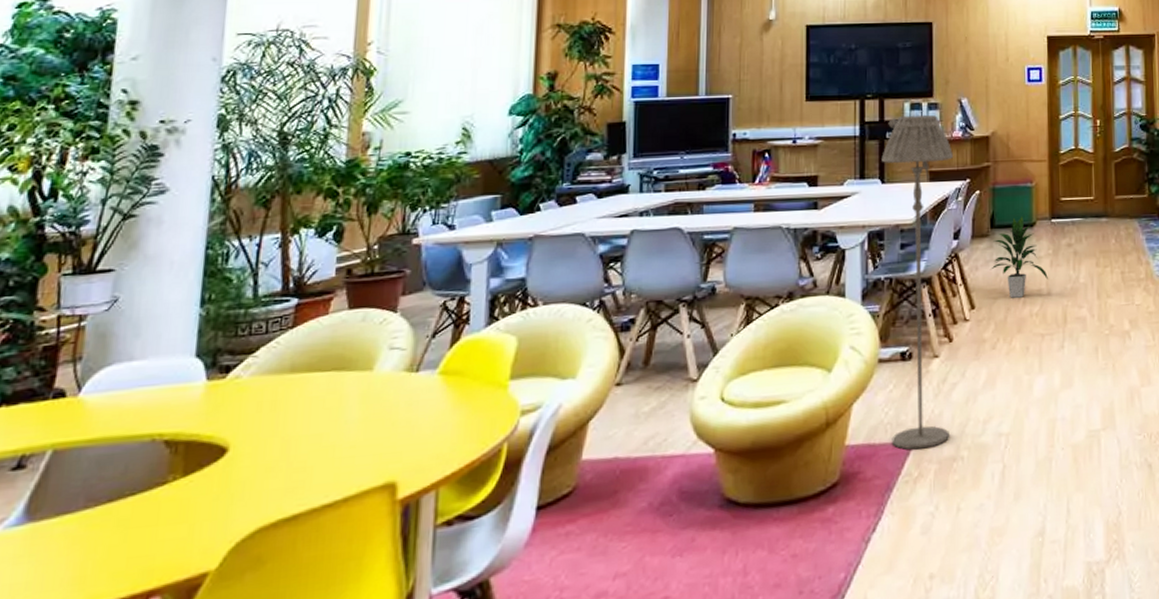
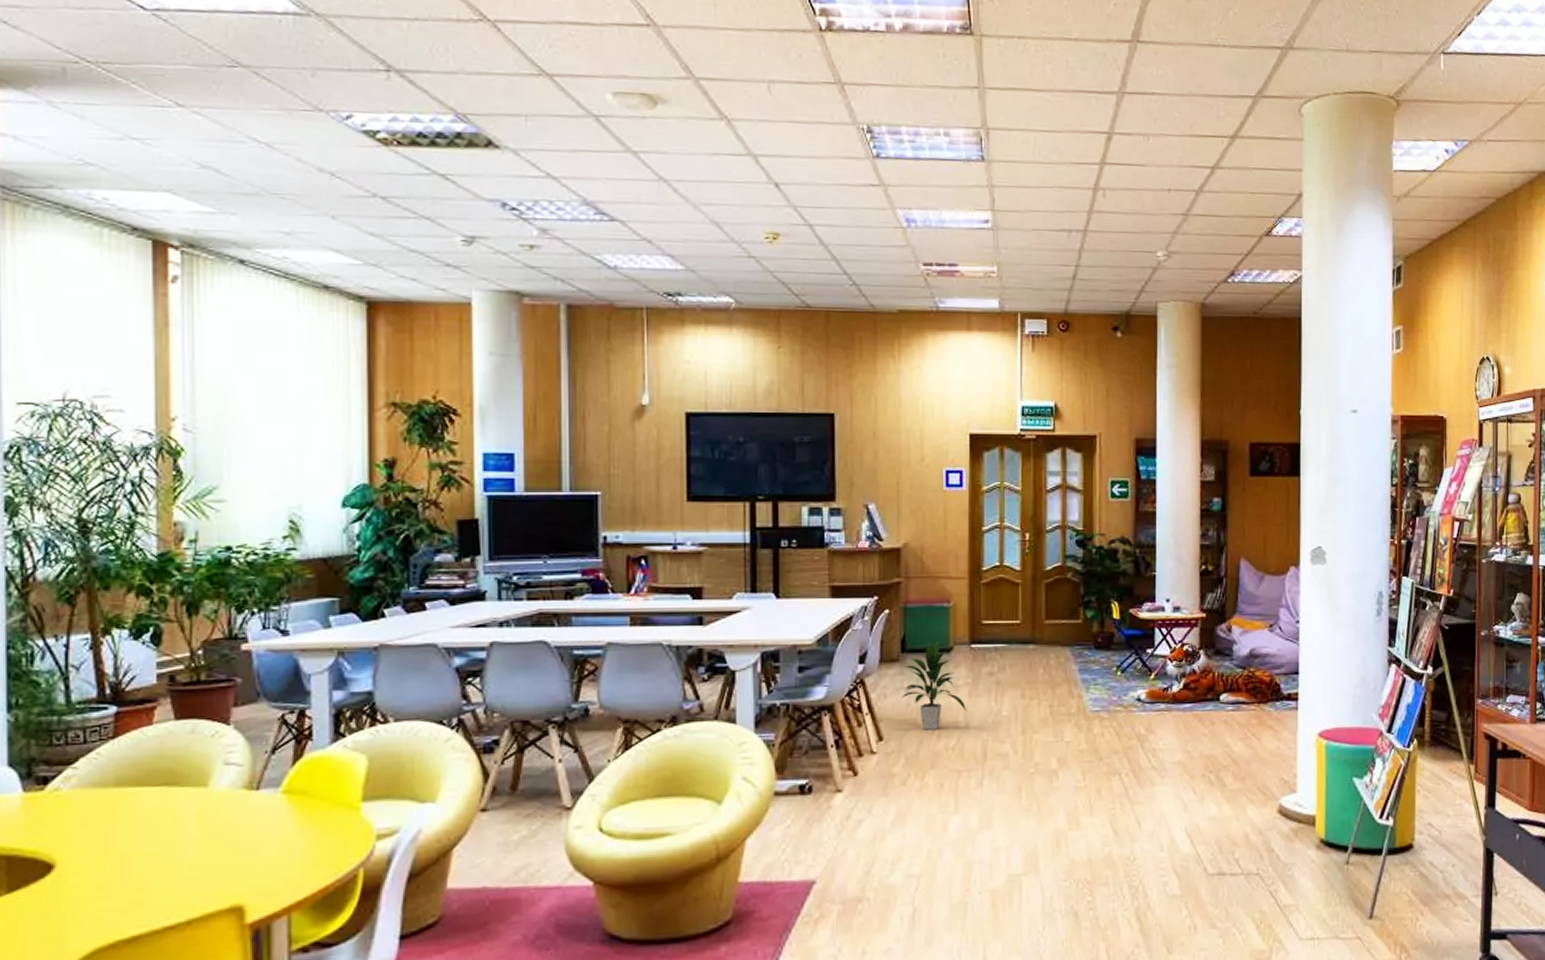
floor lamp: present [881,115,953,450] -> none [776,522,858,889]

